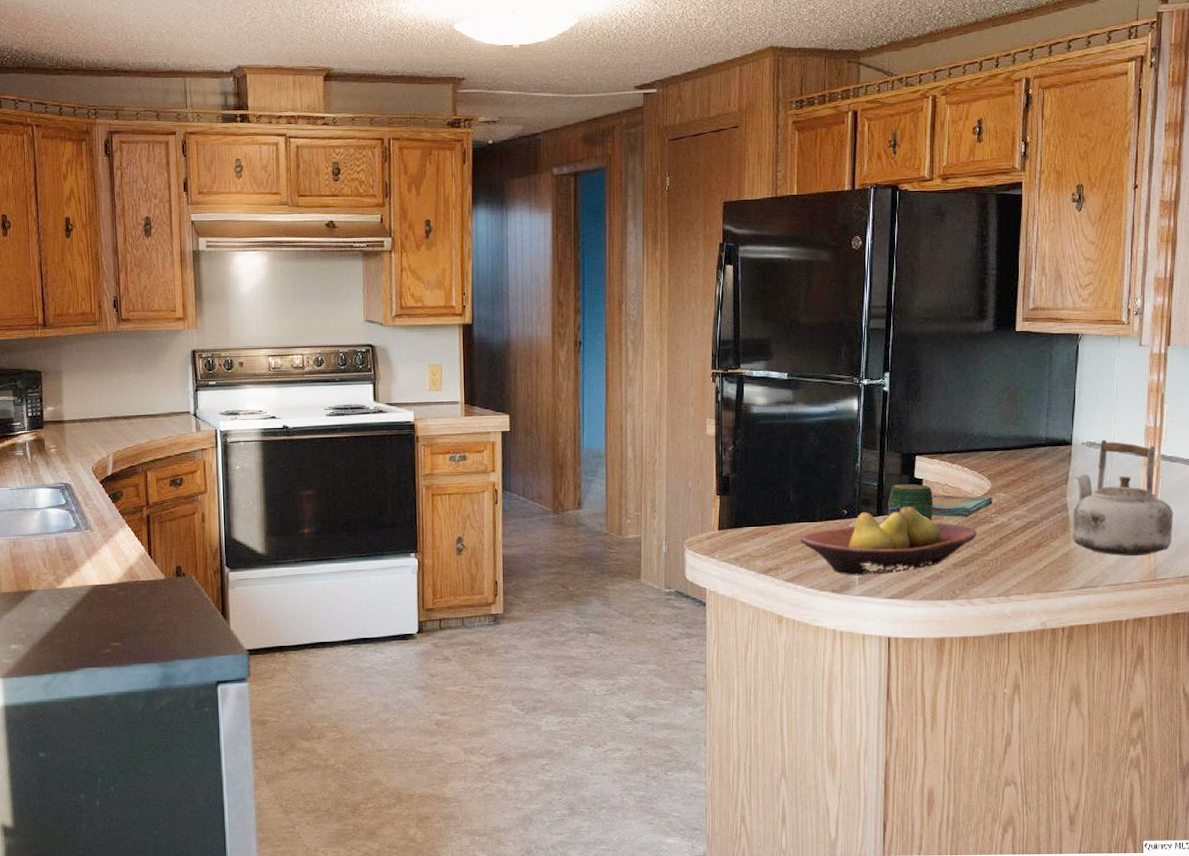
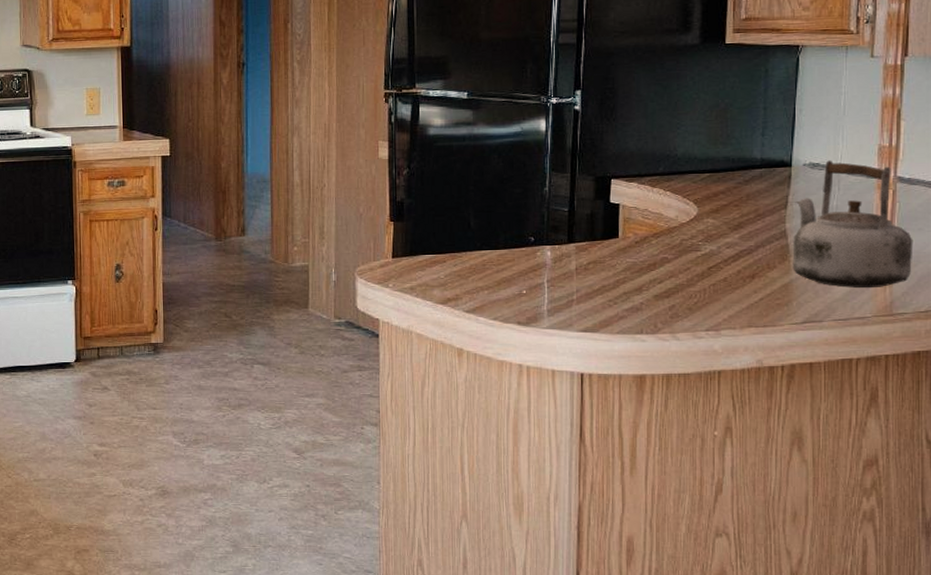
fruit bowl: present [800,507,978,576] -> none [481,234,683,307]
jar: present [887,483,933,521] -> none [579,209,632,249]
dish towel: present [931,494,992,518] -> none [629,220,699,246]

